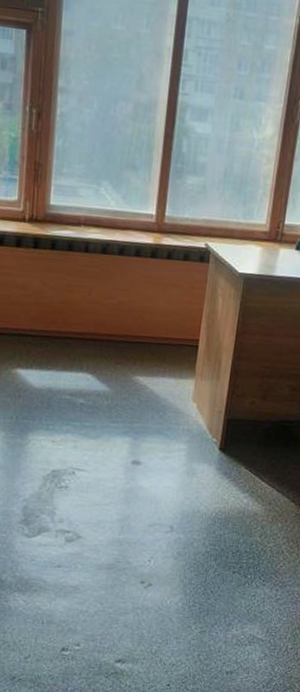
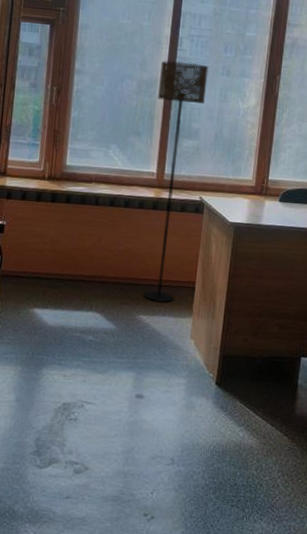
floor lamp: none [141,78,219,362] -> present [144,60,209,302]

